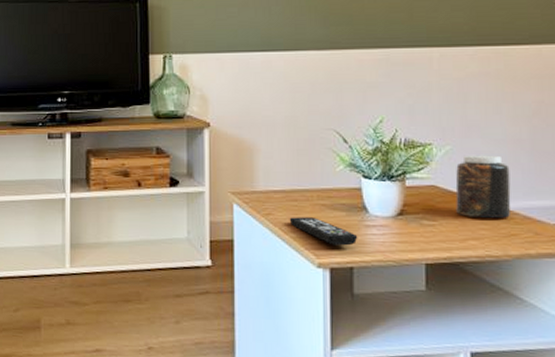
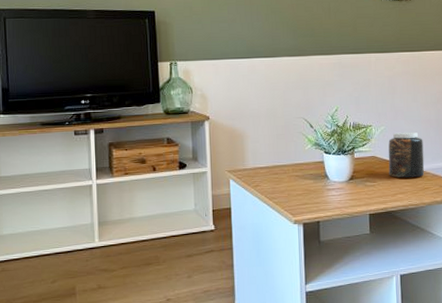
remote control: present [289,217,358,246] -> none [272,186,322,206]

